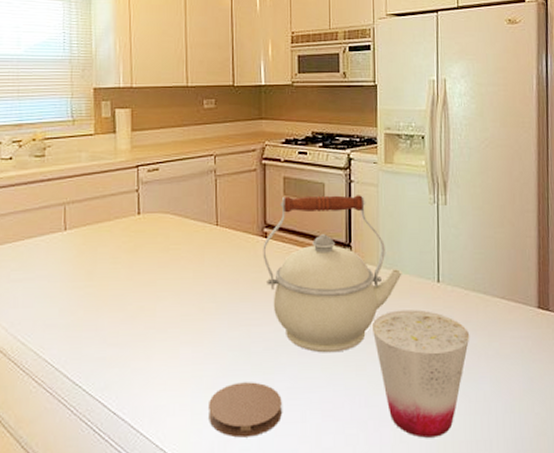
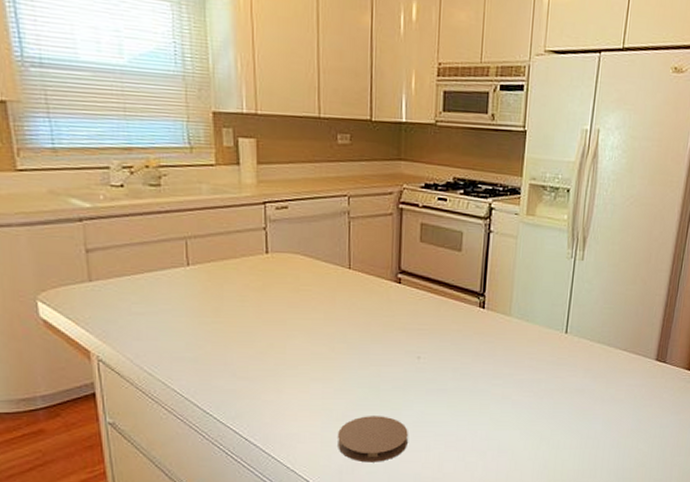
kettle: present [263,195,402,353] -> none [395,242,533,393]
cup: present [371,310,470,438] -> none [498,357,590,466]

